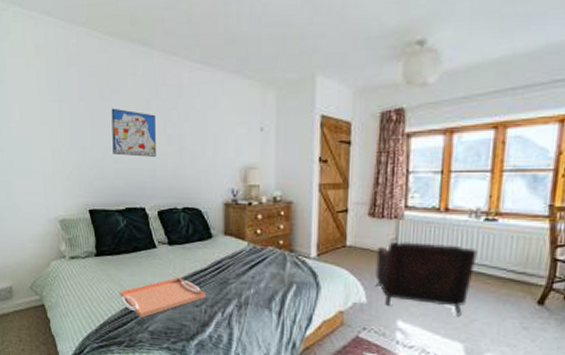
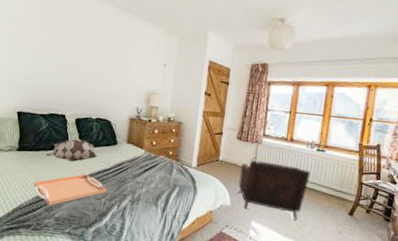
wall art: present [111,108,156,157] -> none [45,33,83,76]
decorative pillow: none [130,236,190,264] -> present [47,139,97,162]

